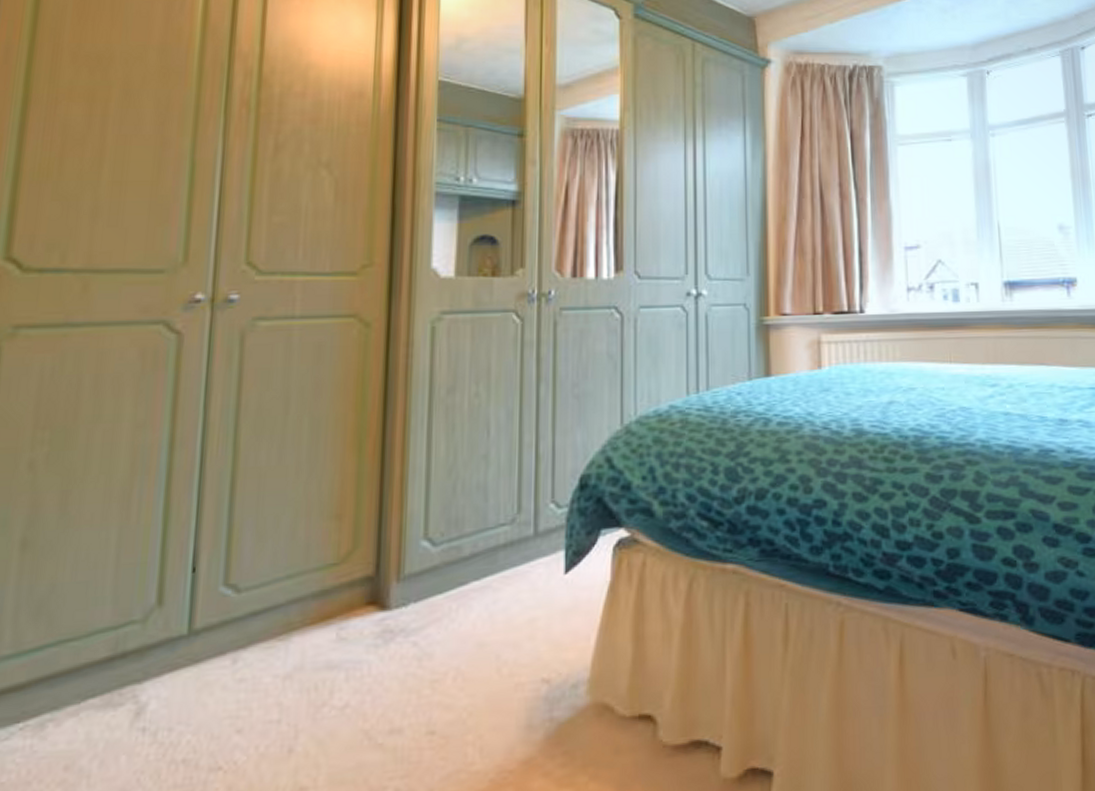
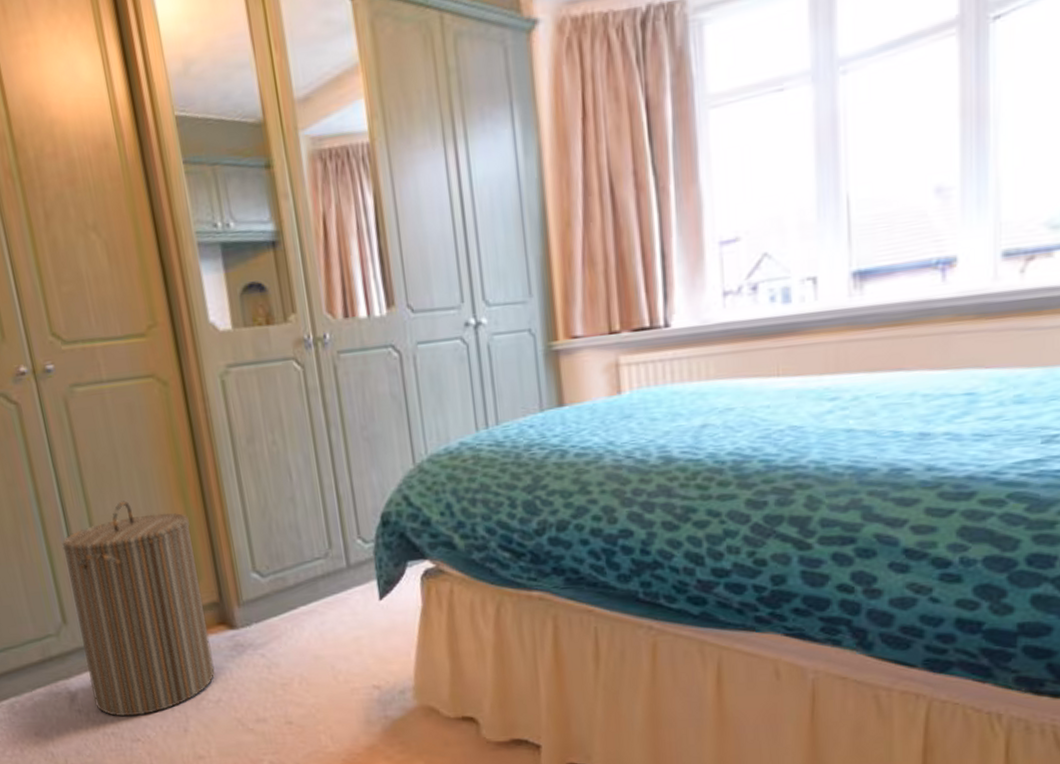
laundry hamper: none [169,451,360,736] -> present [62,500,215,717]

